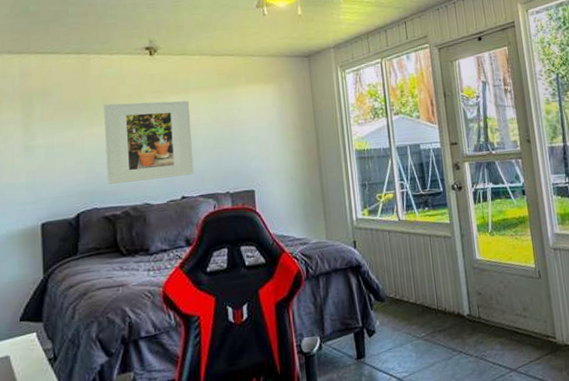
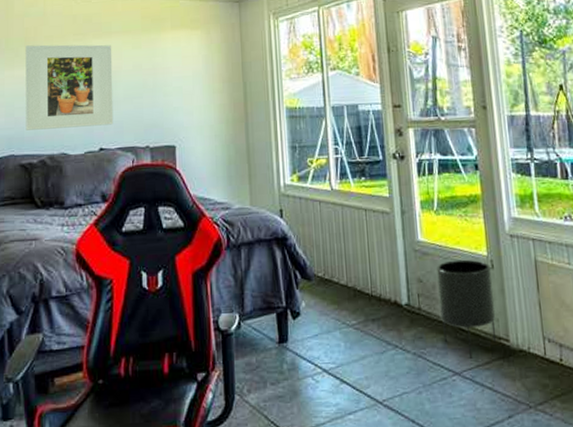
planter: none [492,272,545,356] -> present [435,259,496,359]

